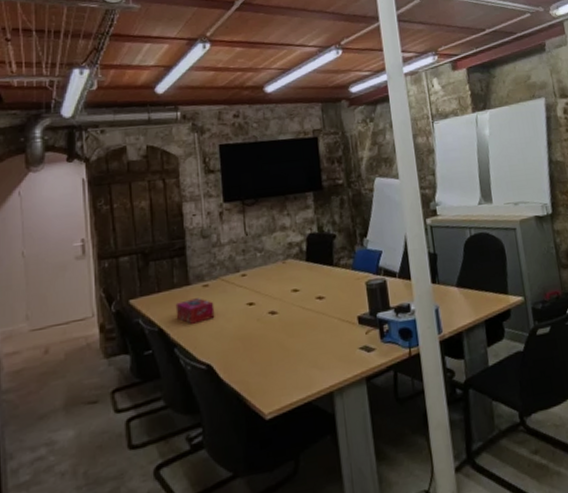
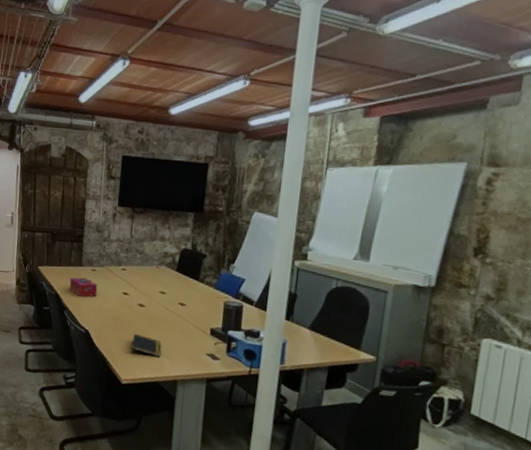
notepad: none [269,349,308,378] -> present [130,333,162,358]

